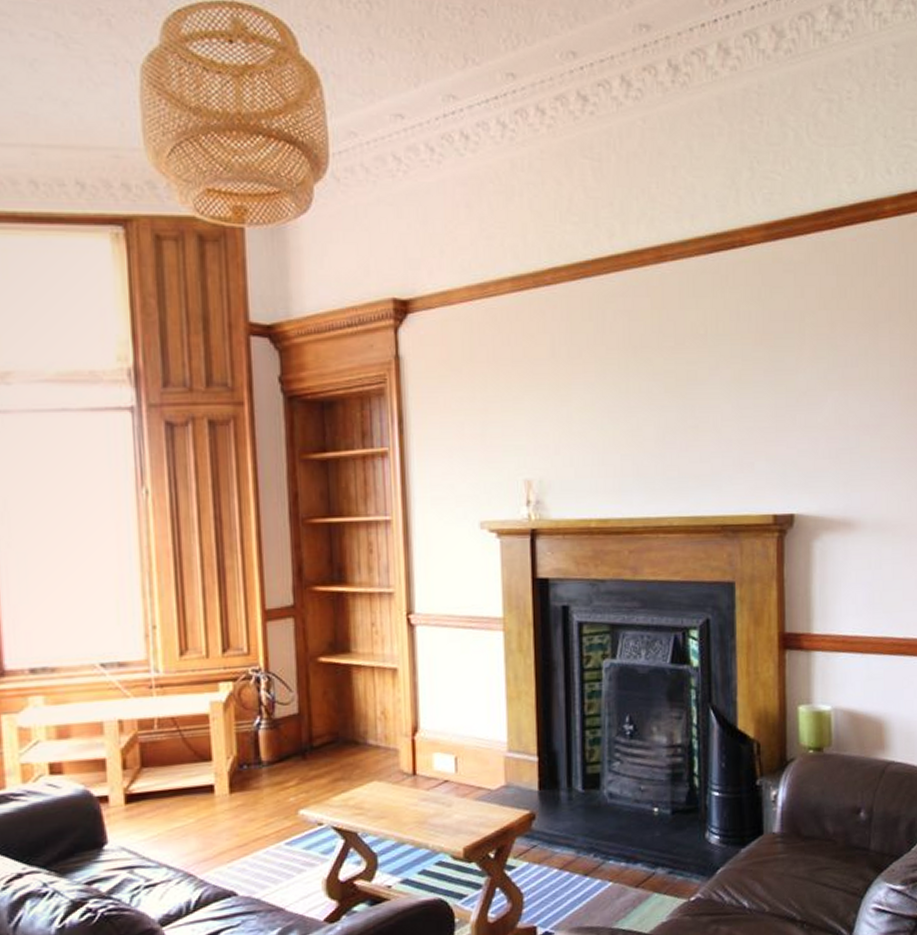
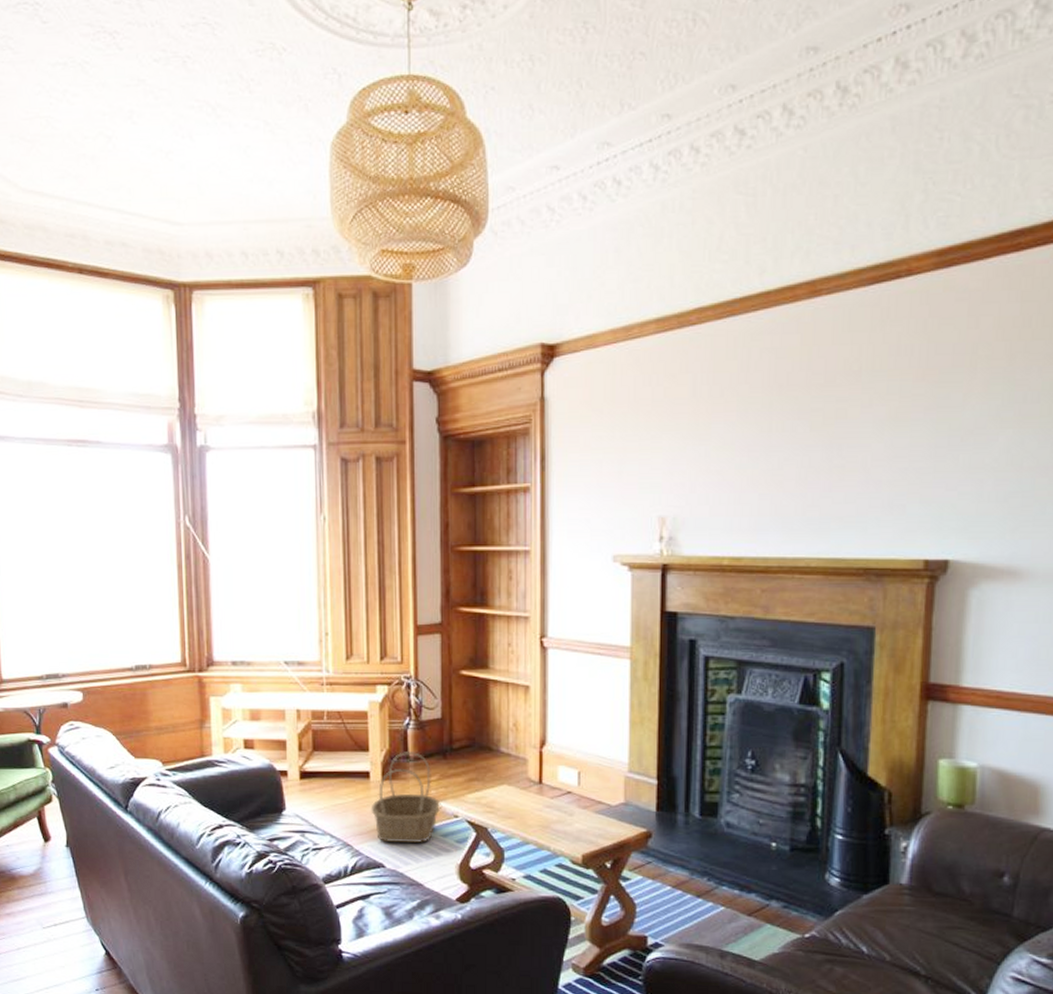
basket: none [217,755,302,866] -> present [371,752,441,843]

